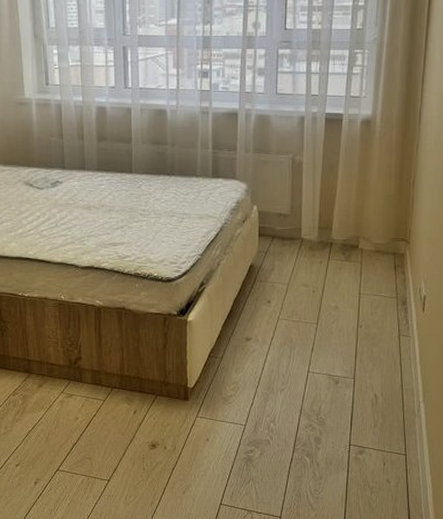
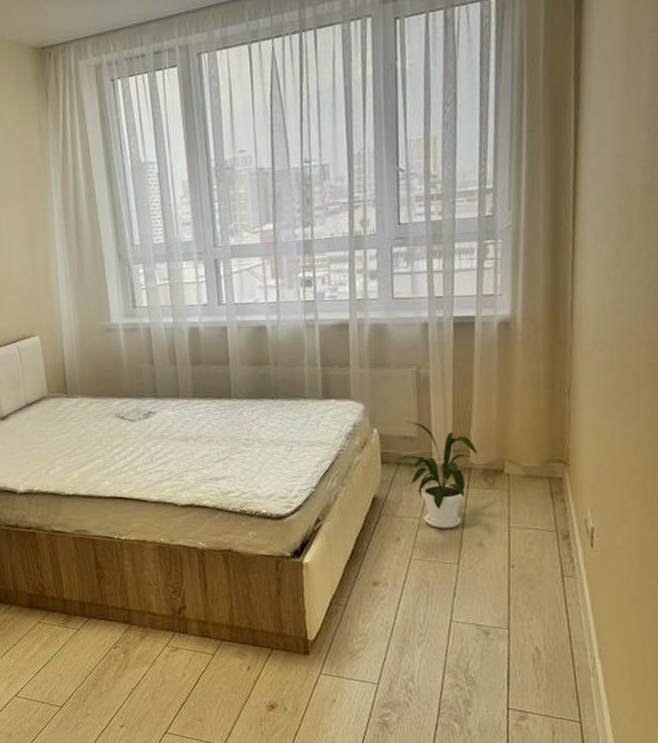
house plant: none [263,201,338,294] -> present [387,421,478,529]

